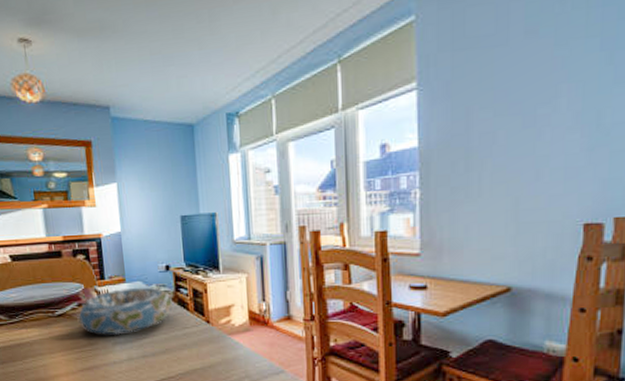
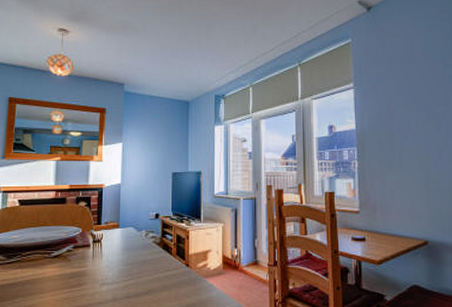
decorative bowl: present [79,287,173,335] -> none [72,232,158,276]

